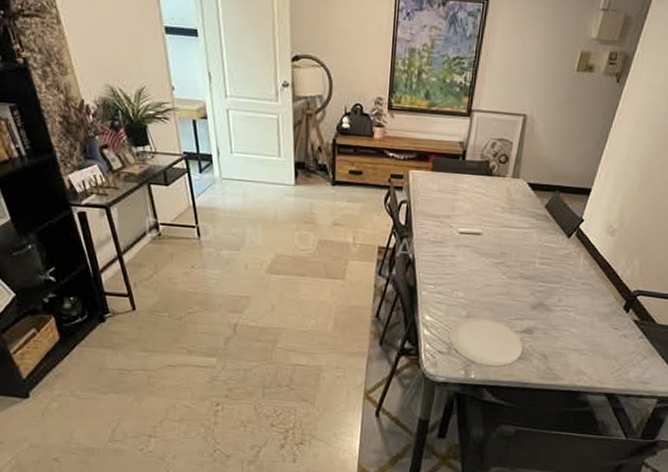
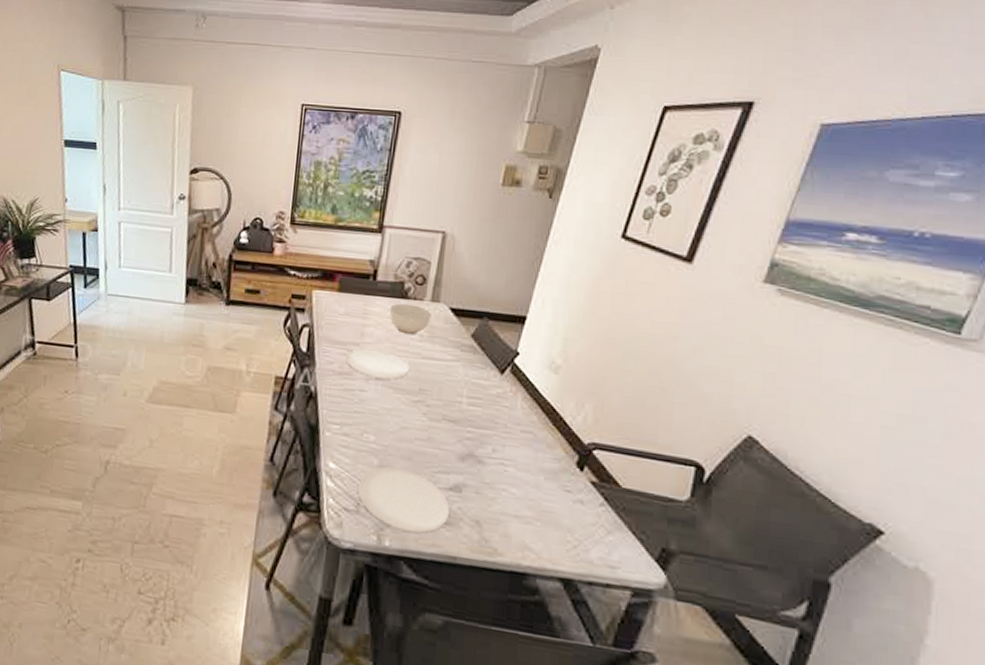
plate: none [439,220,494,246] -> present [346,348,411,380]
bowl: none [476,180,512,206] -> present [389,303,432,334]

